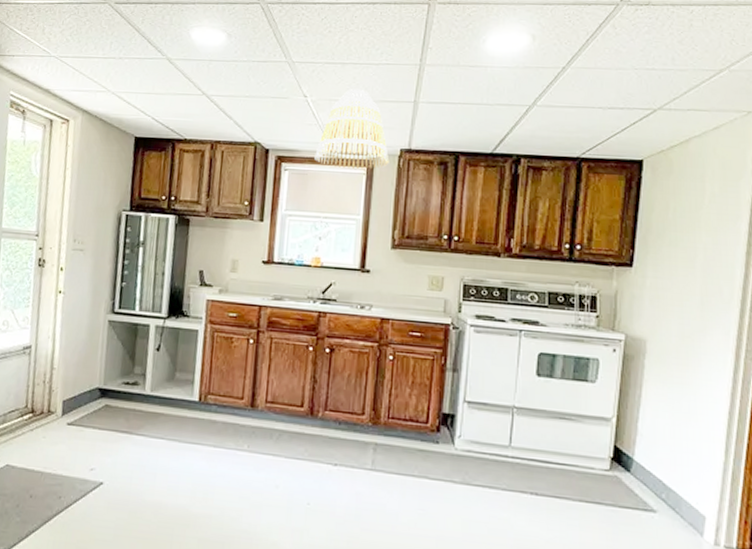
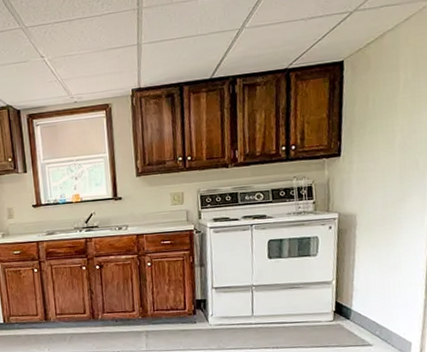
lamp shade: present [314,89,390,169] -> none [59,42,124,116]

